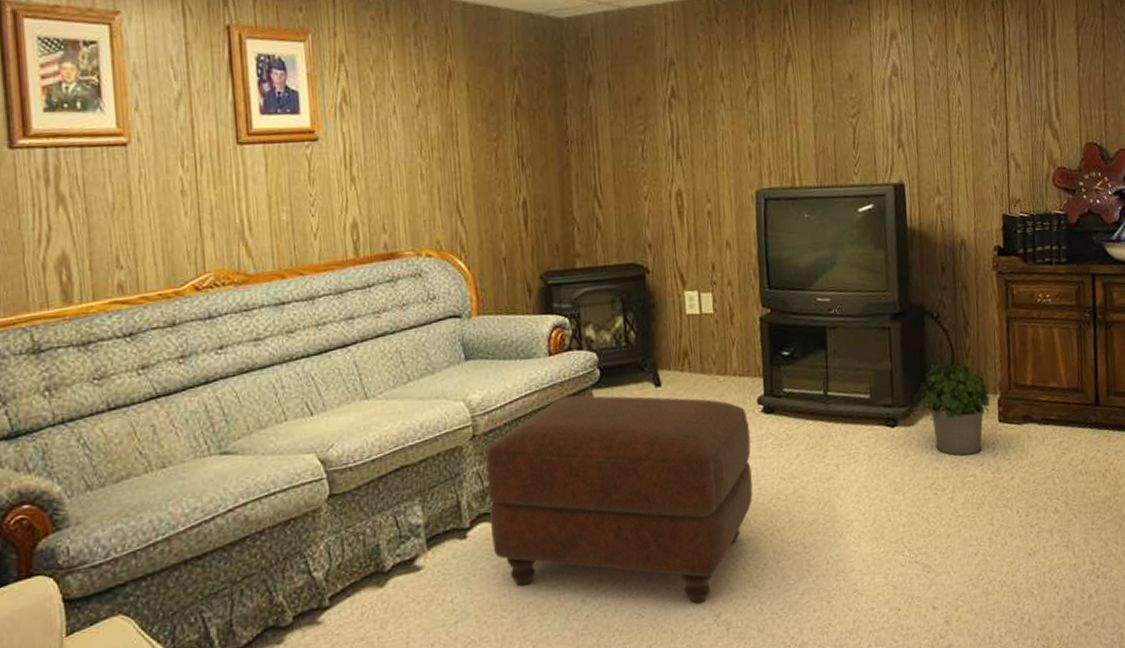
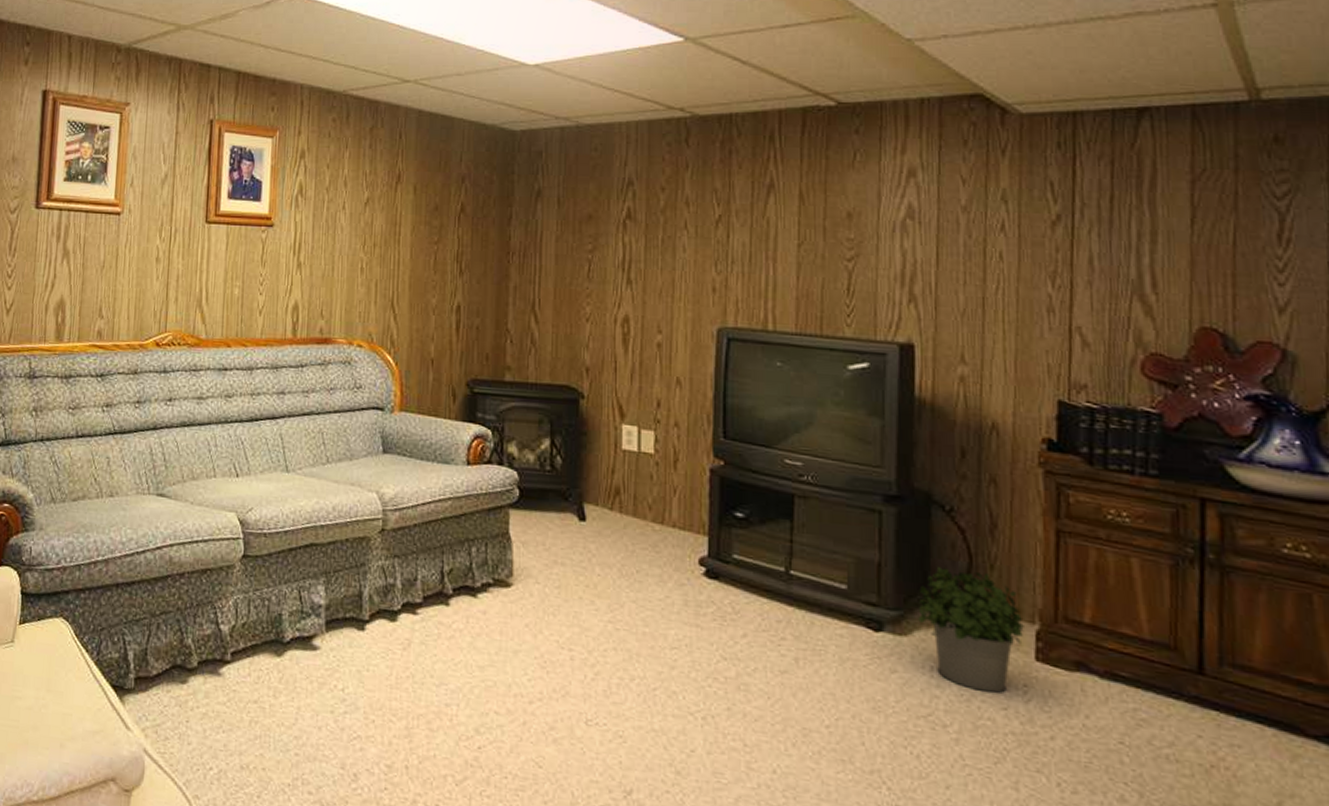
ottoman: present [486,395,753,604] -> none [389,510,686,773]

